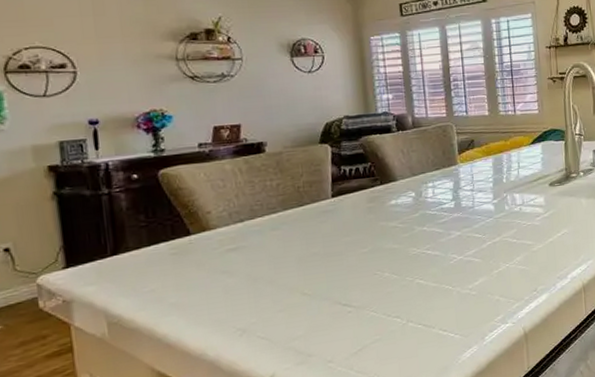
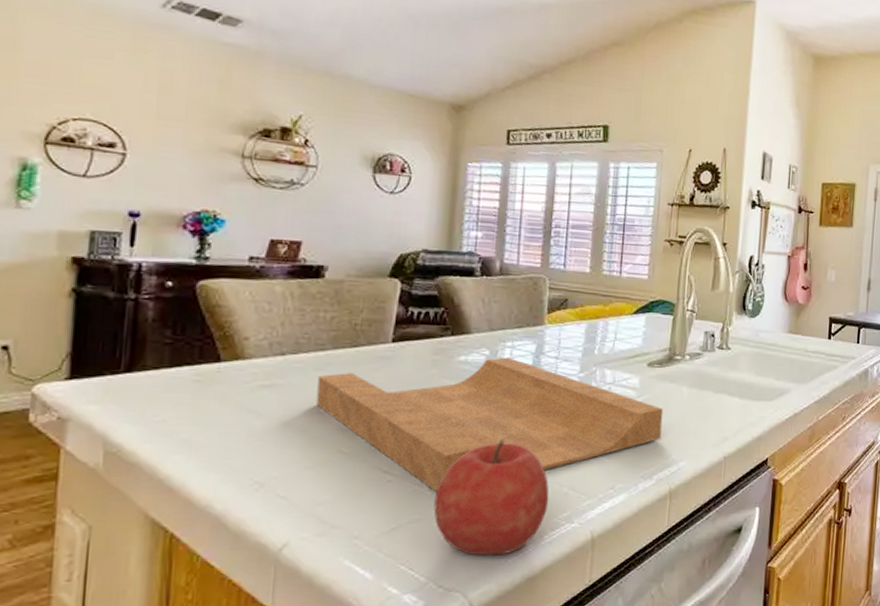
cutting board: none [275,195,570,316] -> present [316,357,664,493]
fruit: none [389,262,485,362] -> present [433,437,549,556]

